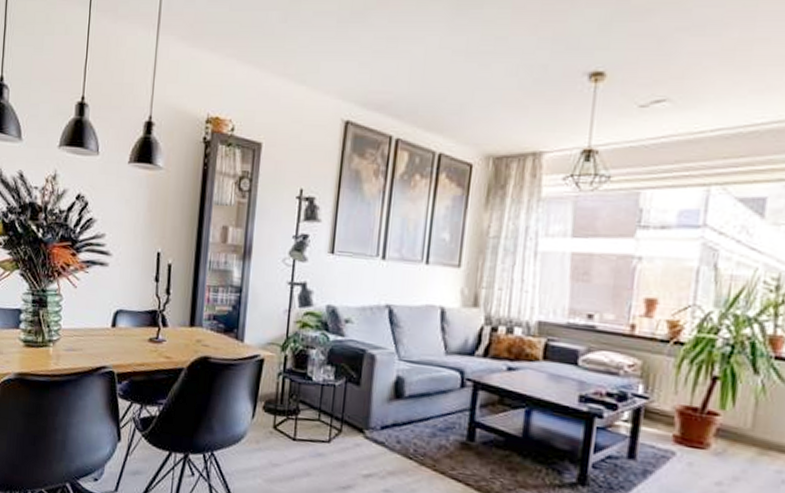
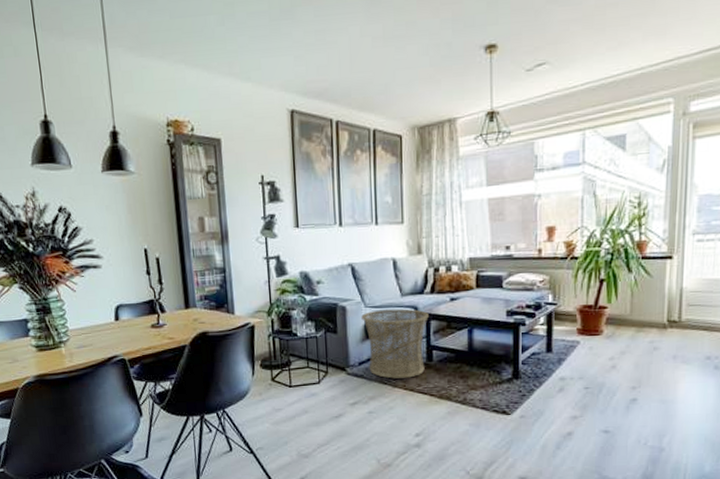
basket: none [392,366,477,457] -> present [361,308,429,379]

